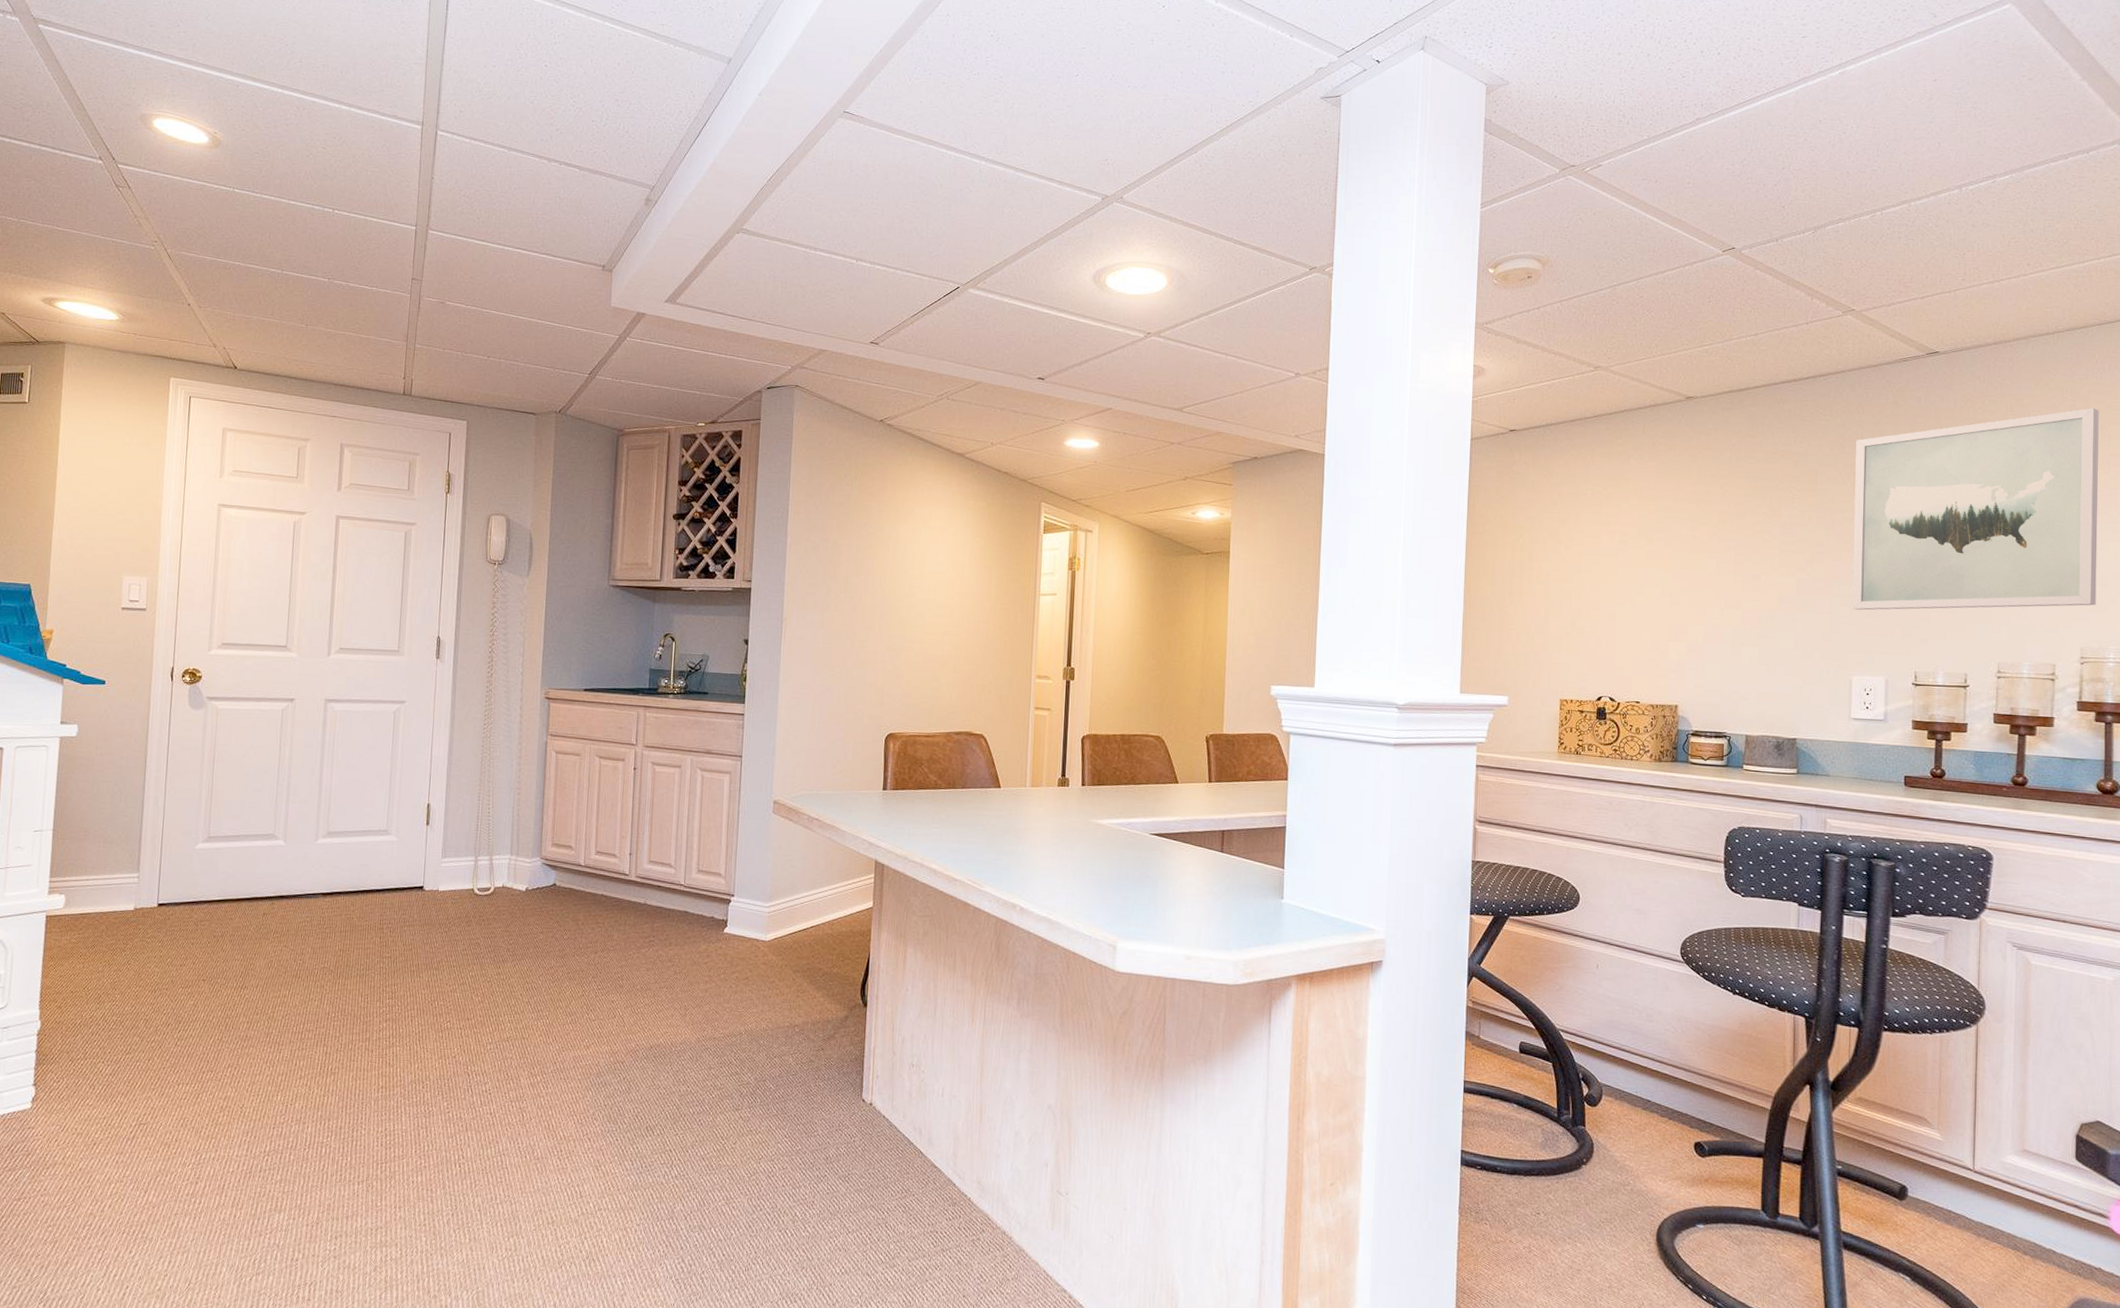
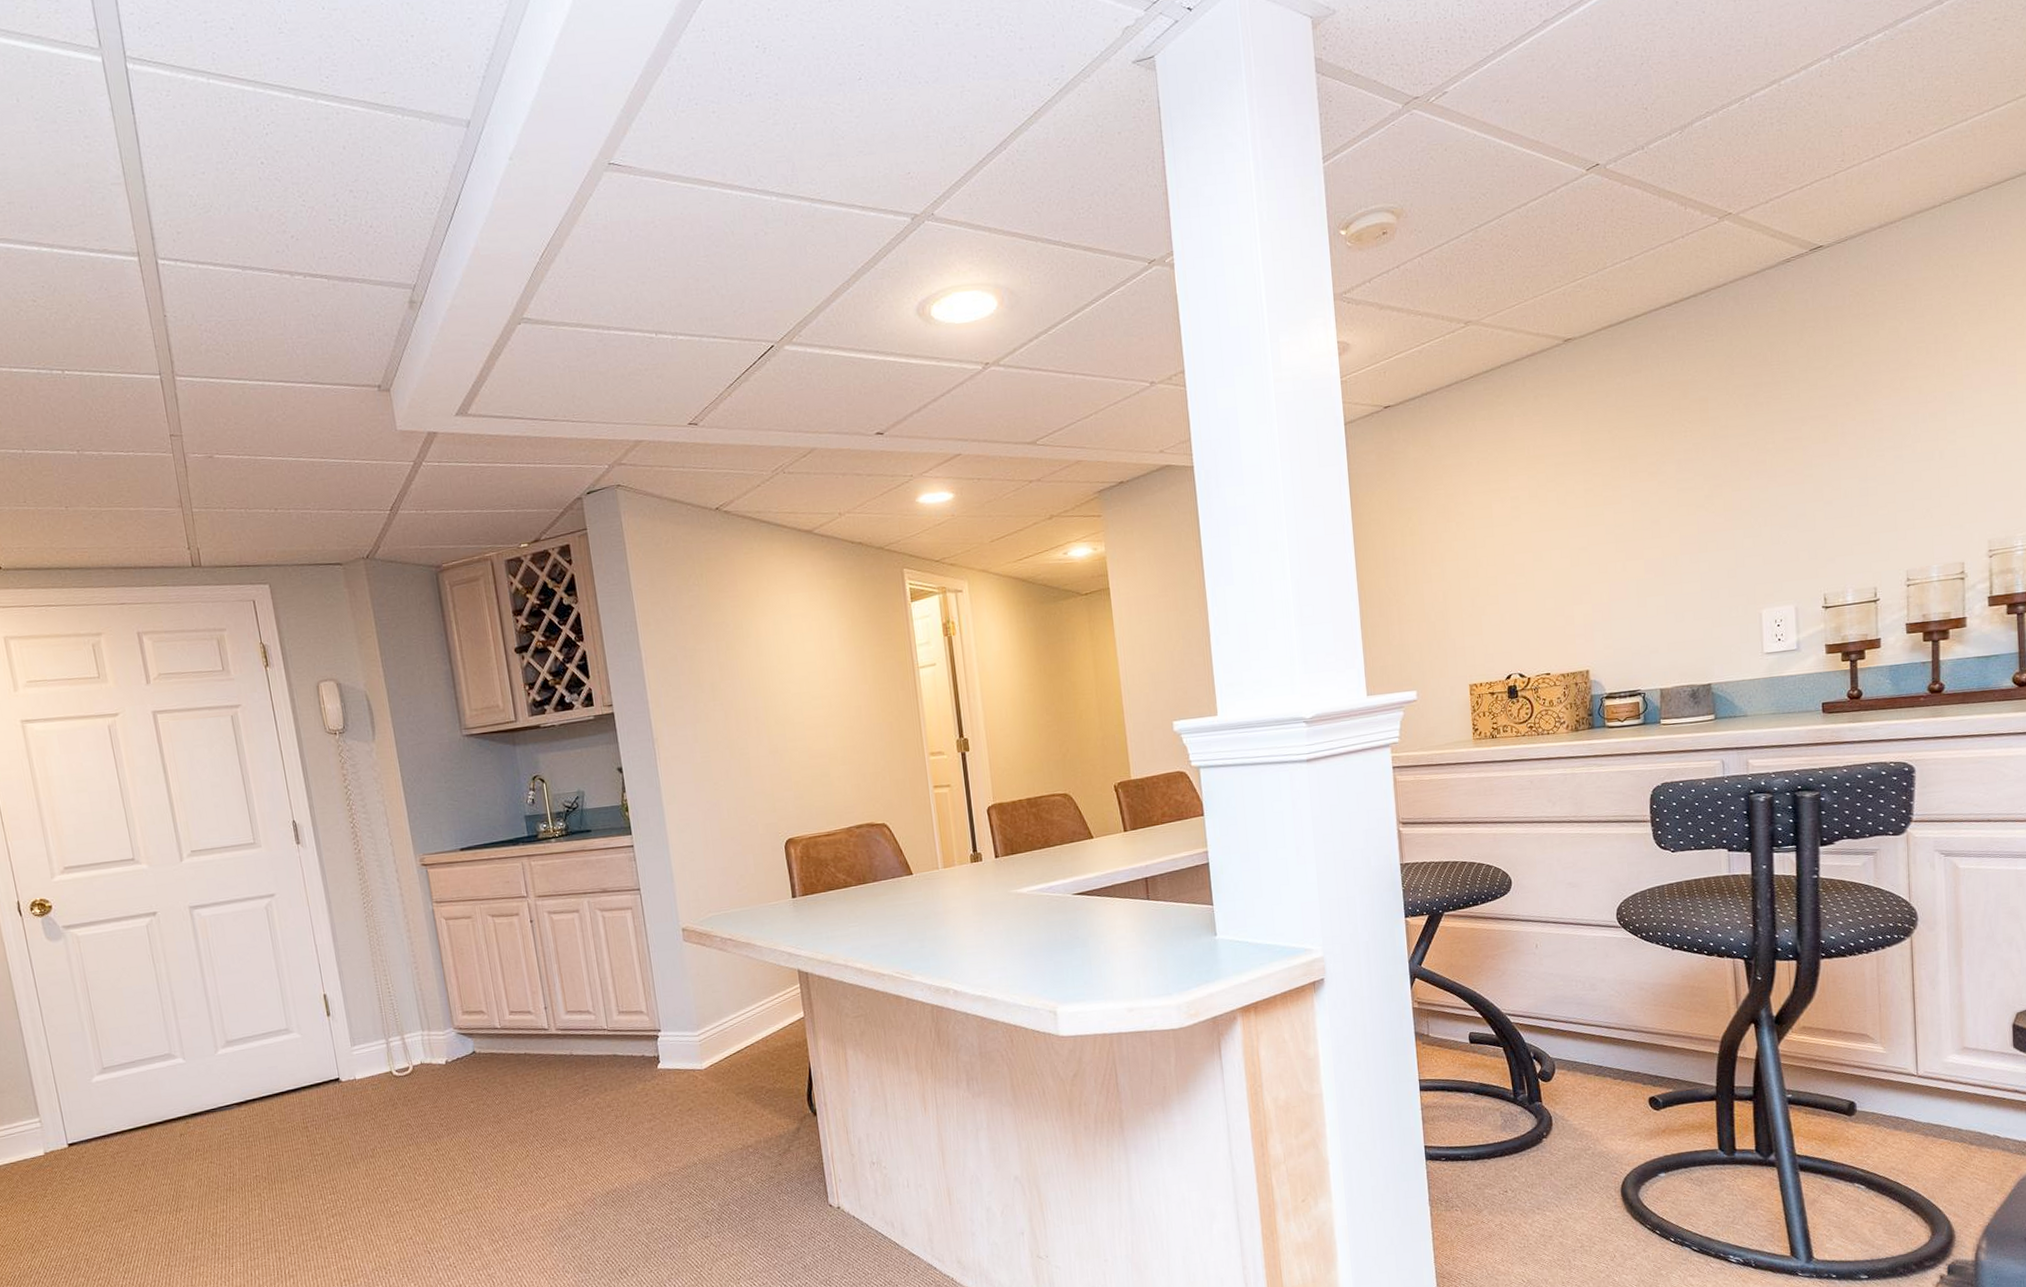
wall art: present [1851,407,2099,610] -> none [1744,281,2001,540]

